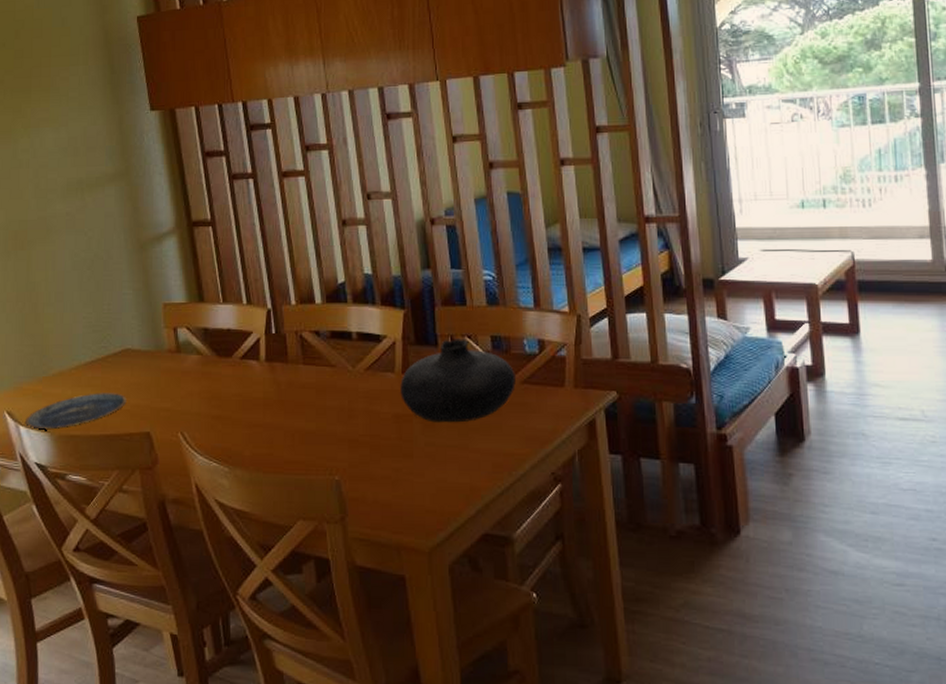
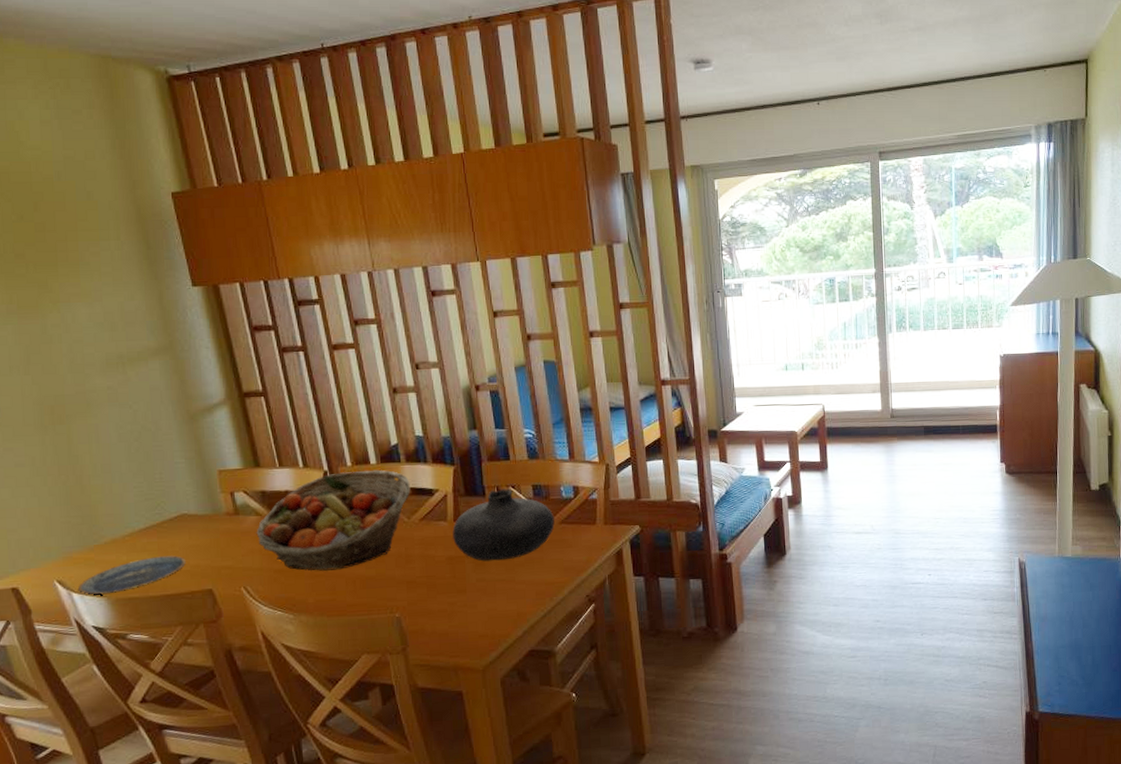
fruit basket: none [196,310,357,421] -> present [256,469,411,571]

